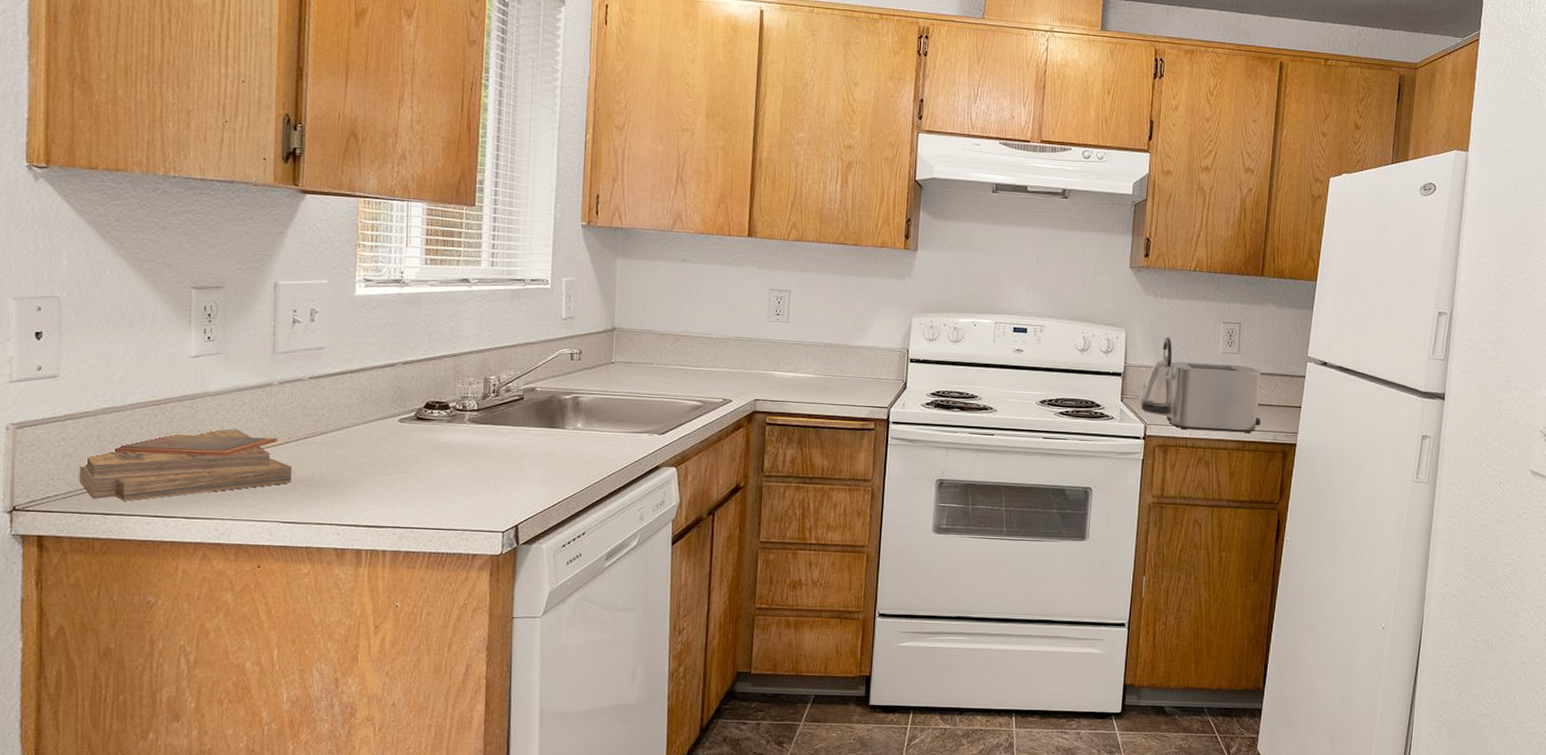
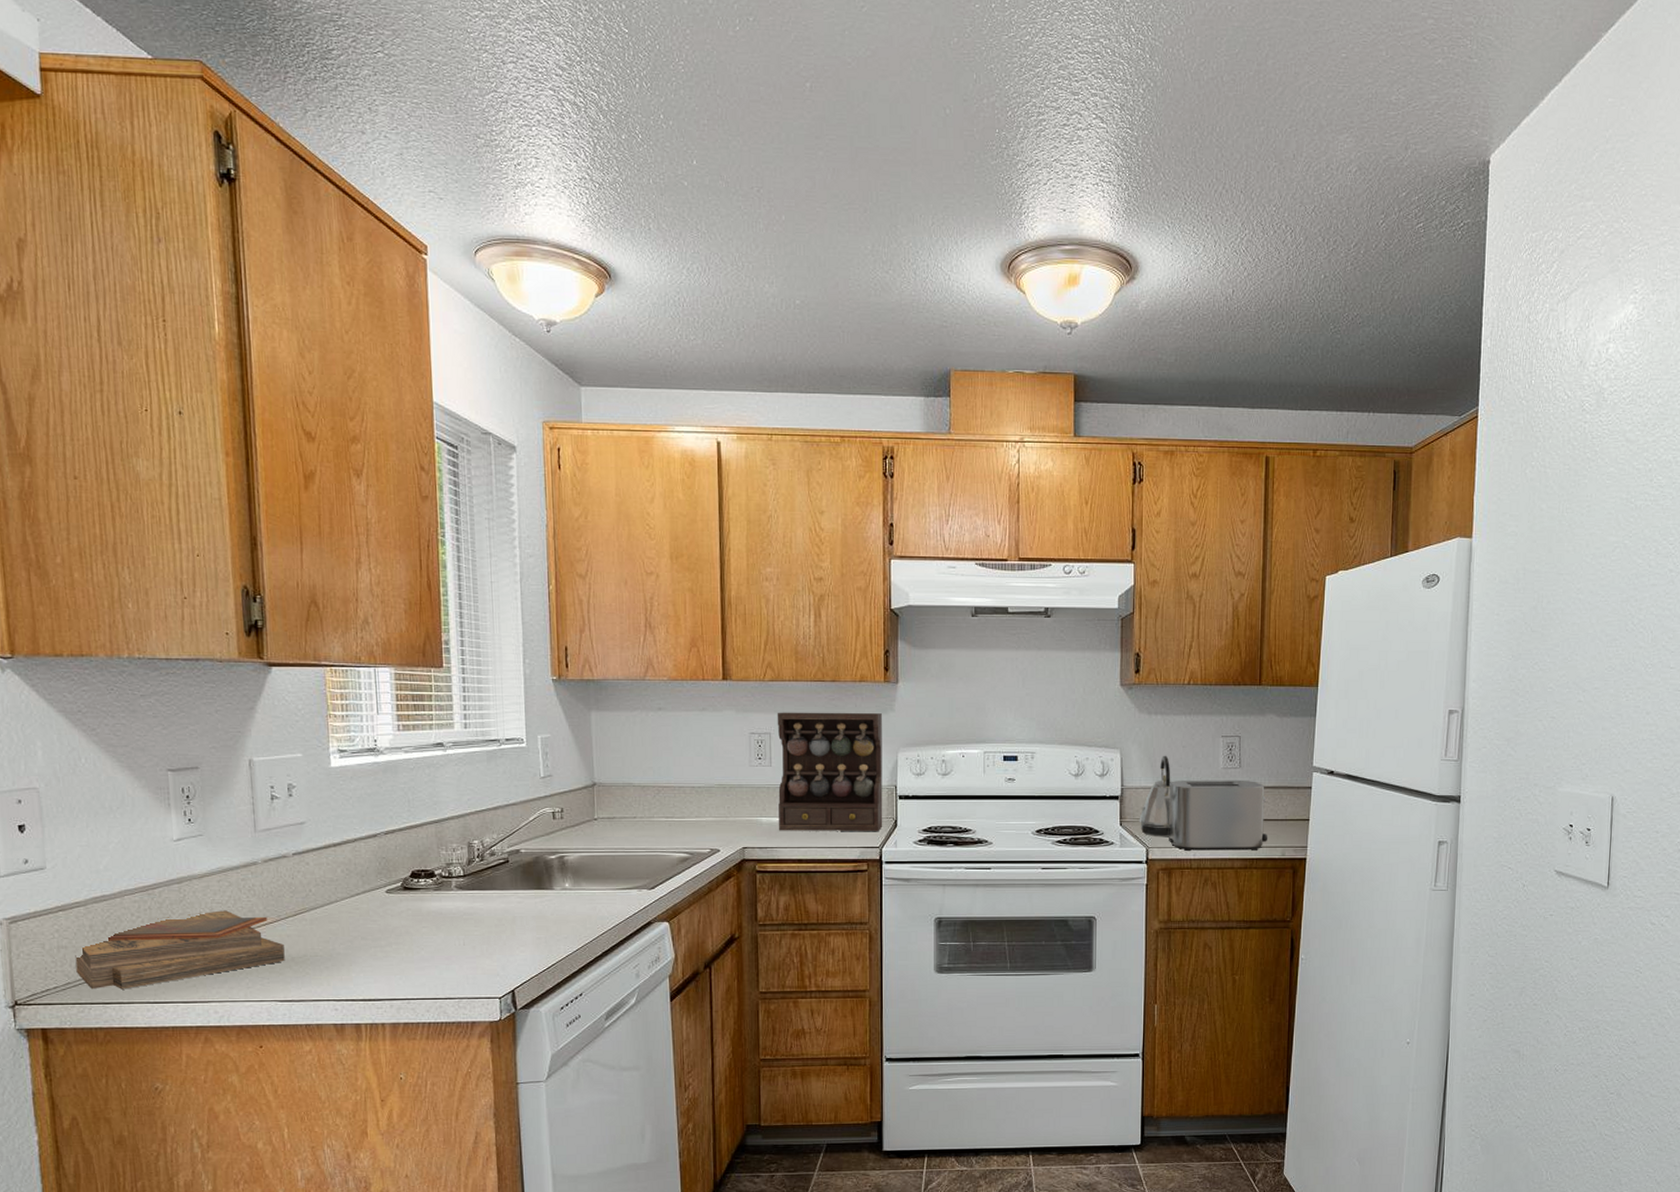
spice rack: none [790,271,899,392] -> present [777,712,883,831]

